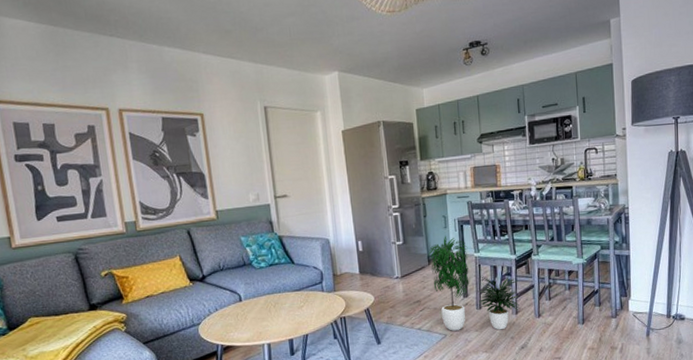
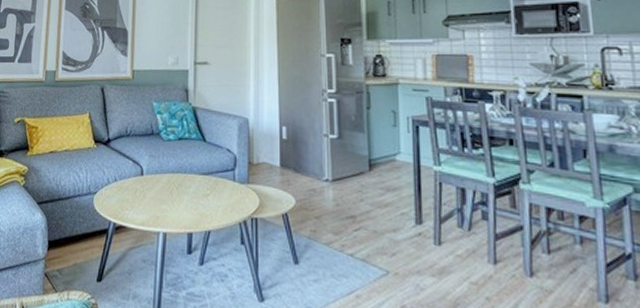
potted plant: present [427,235,521,331] -> none [369,136,501,284]

